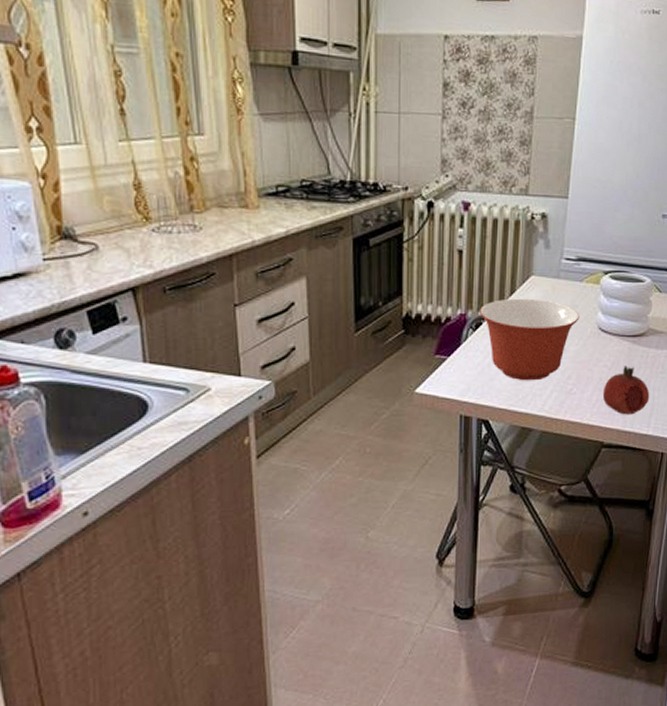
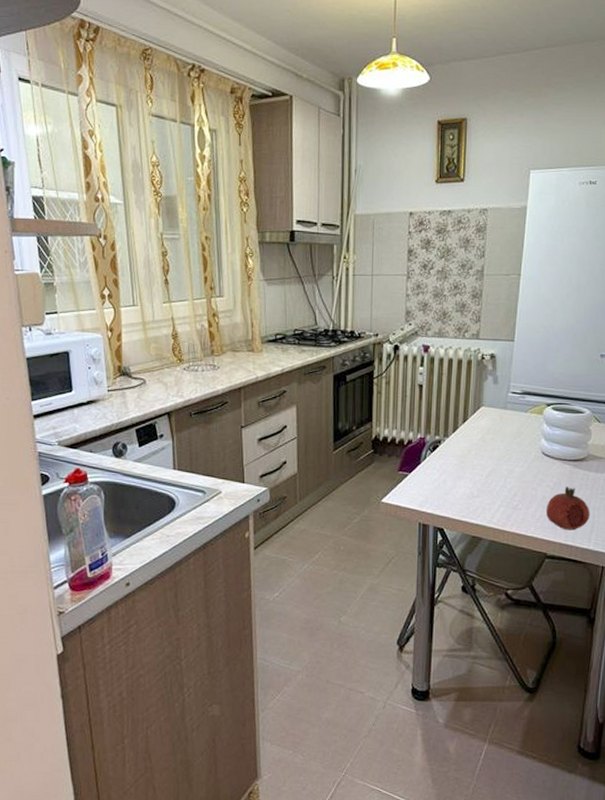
mixing bowl: present [480,298,580,381] -> none [437,425,525,497]

